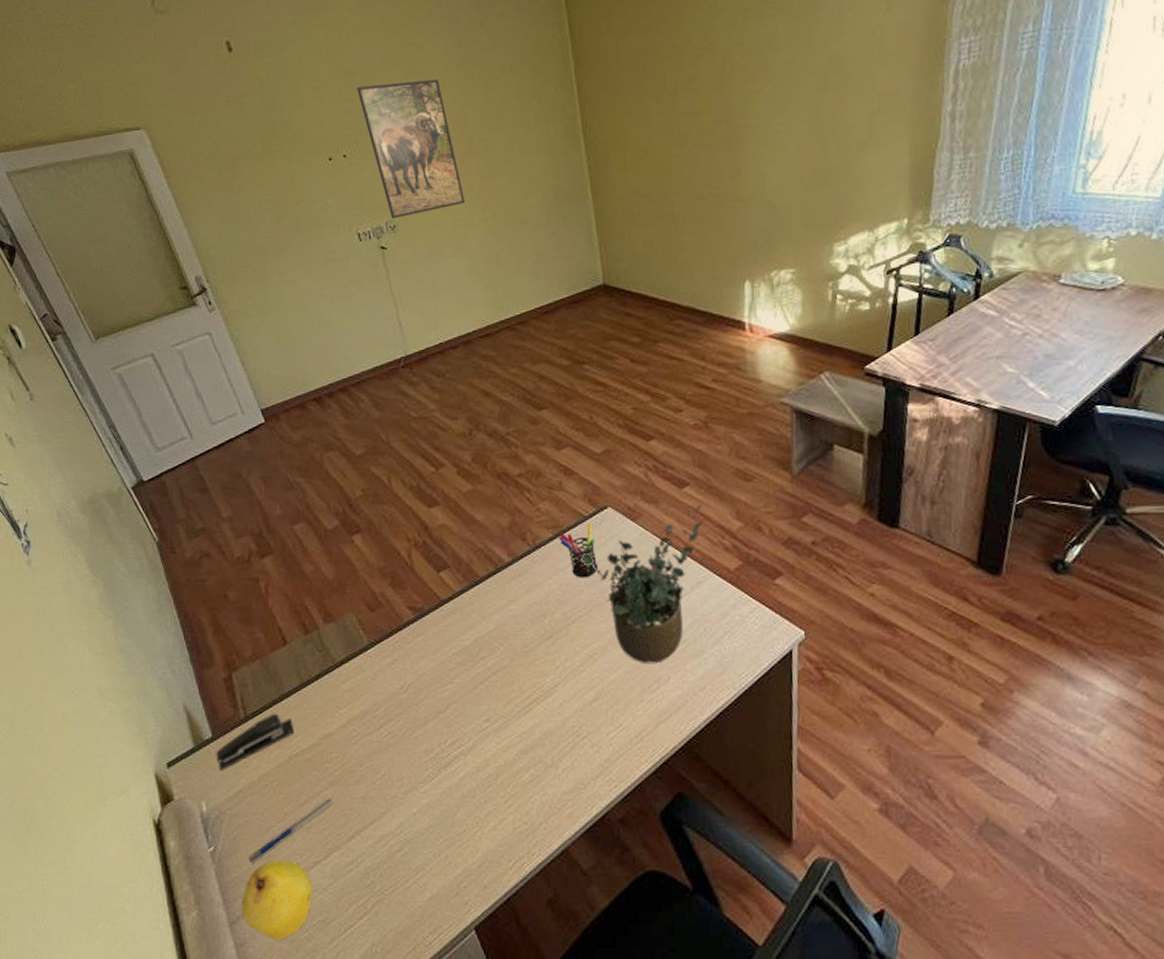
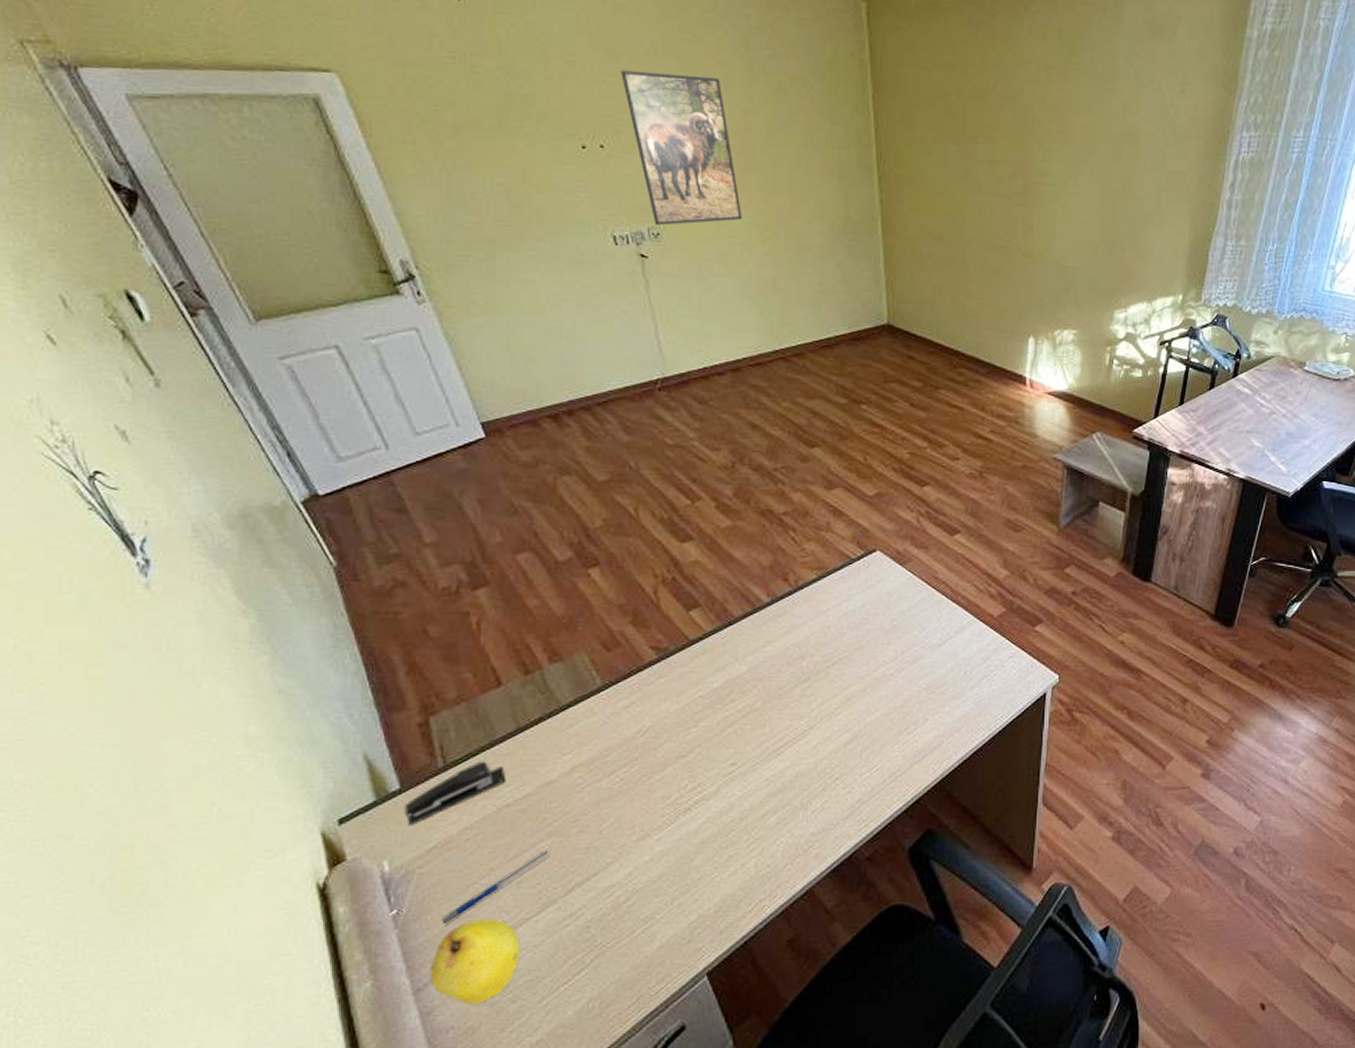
pen holder: present [559,523,599,578] -> none [823,566,863,621]
potted plant: present [581,503,704,664] -> none [845,551,972,707]

